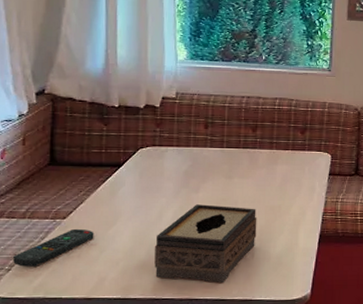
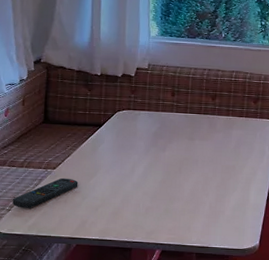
tissue box: present [154,204,257,283] -> none [127,161,215,230]

